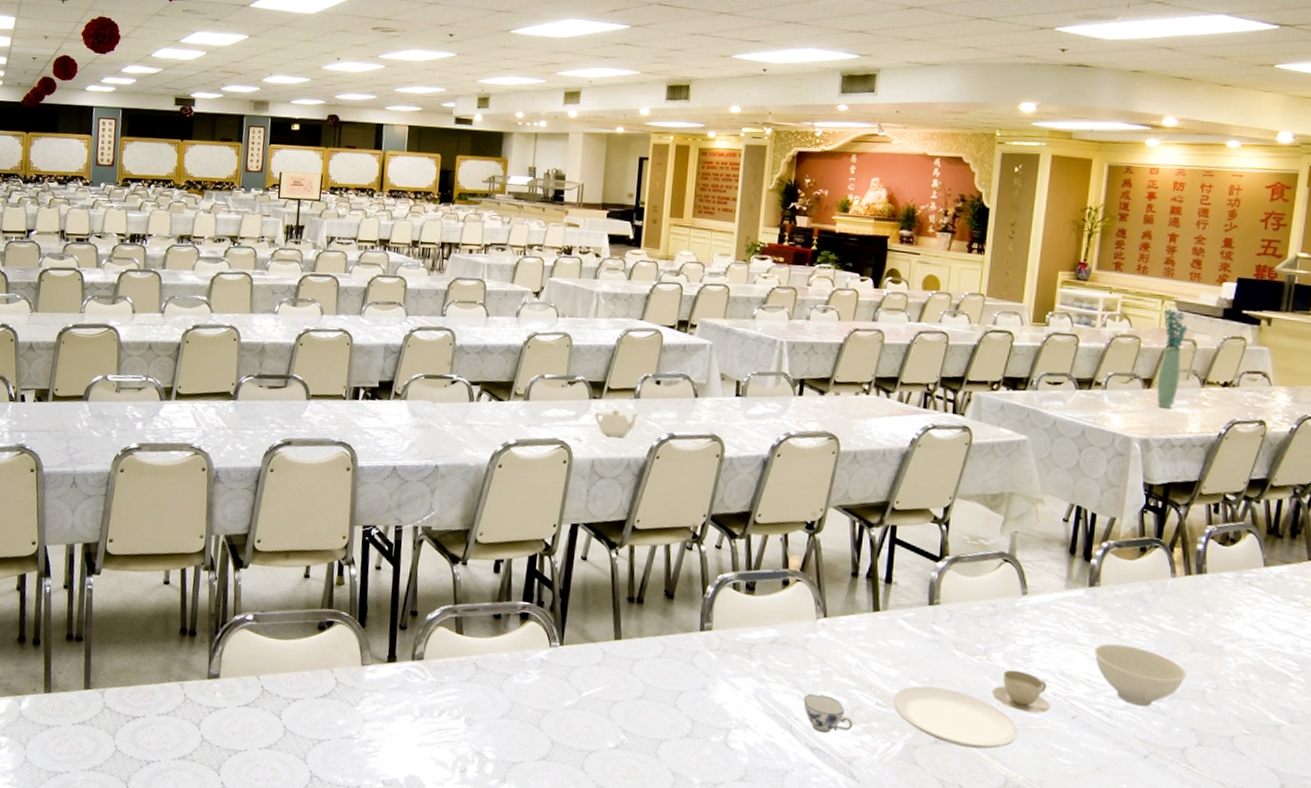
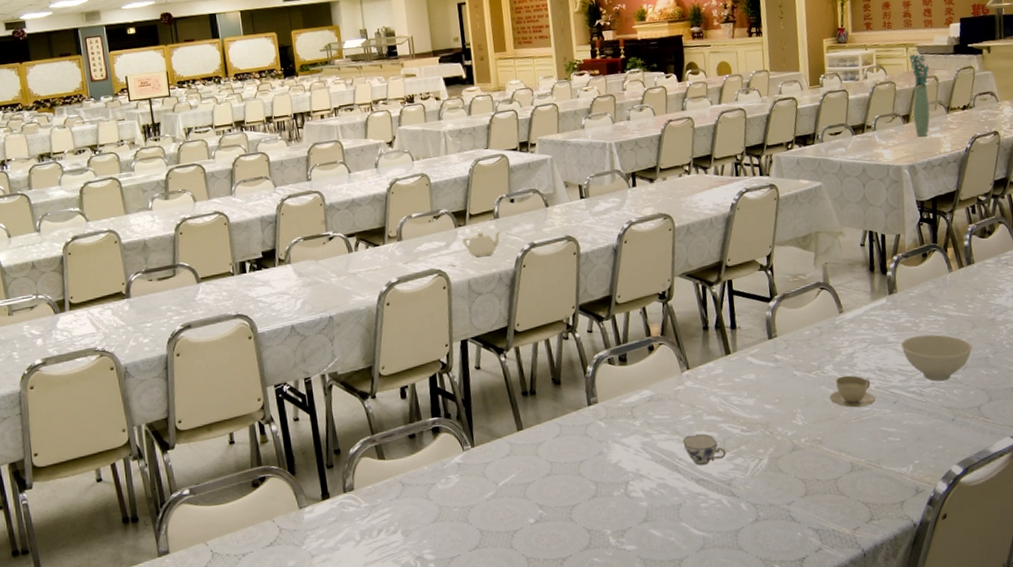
plate: present [892,685,1019,749] -> none [753,403,856,449]

